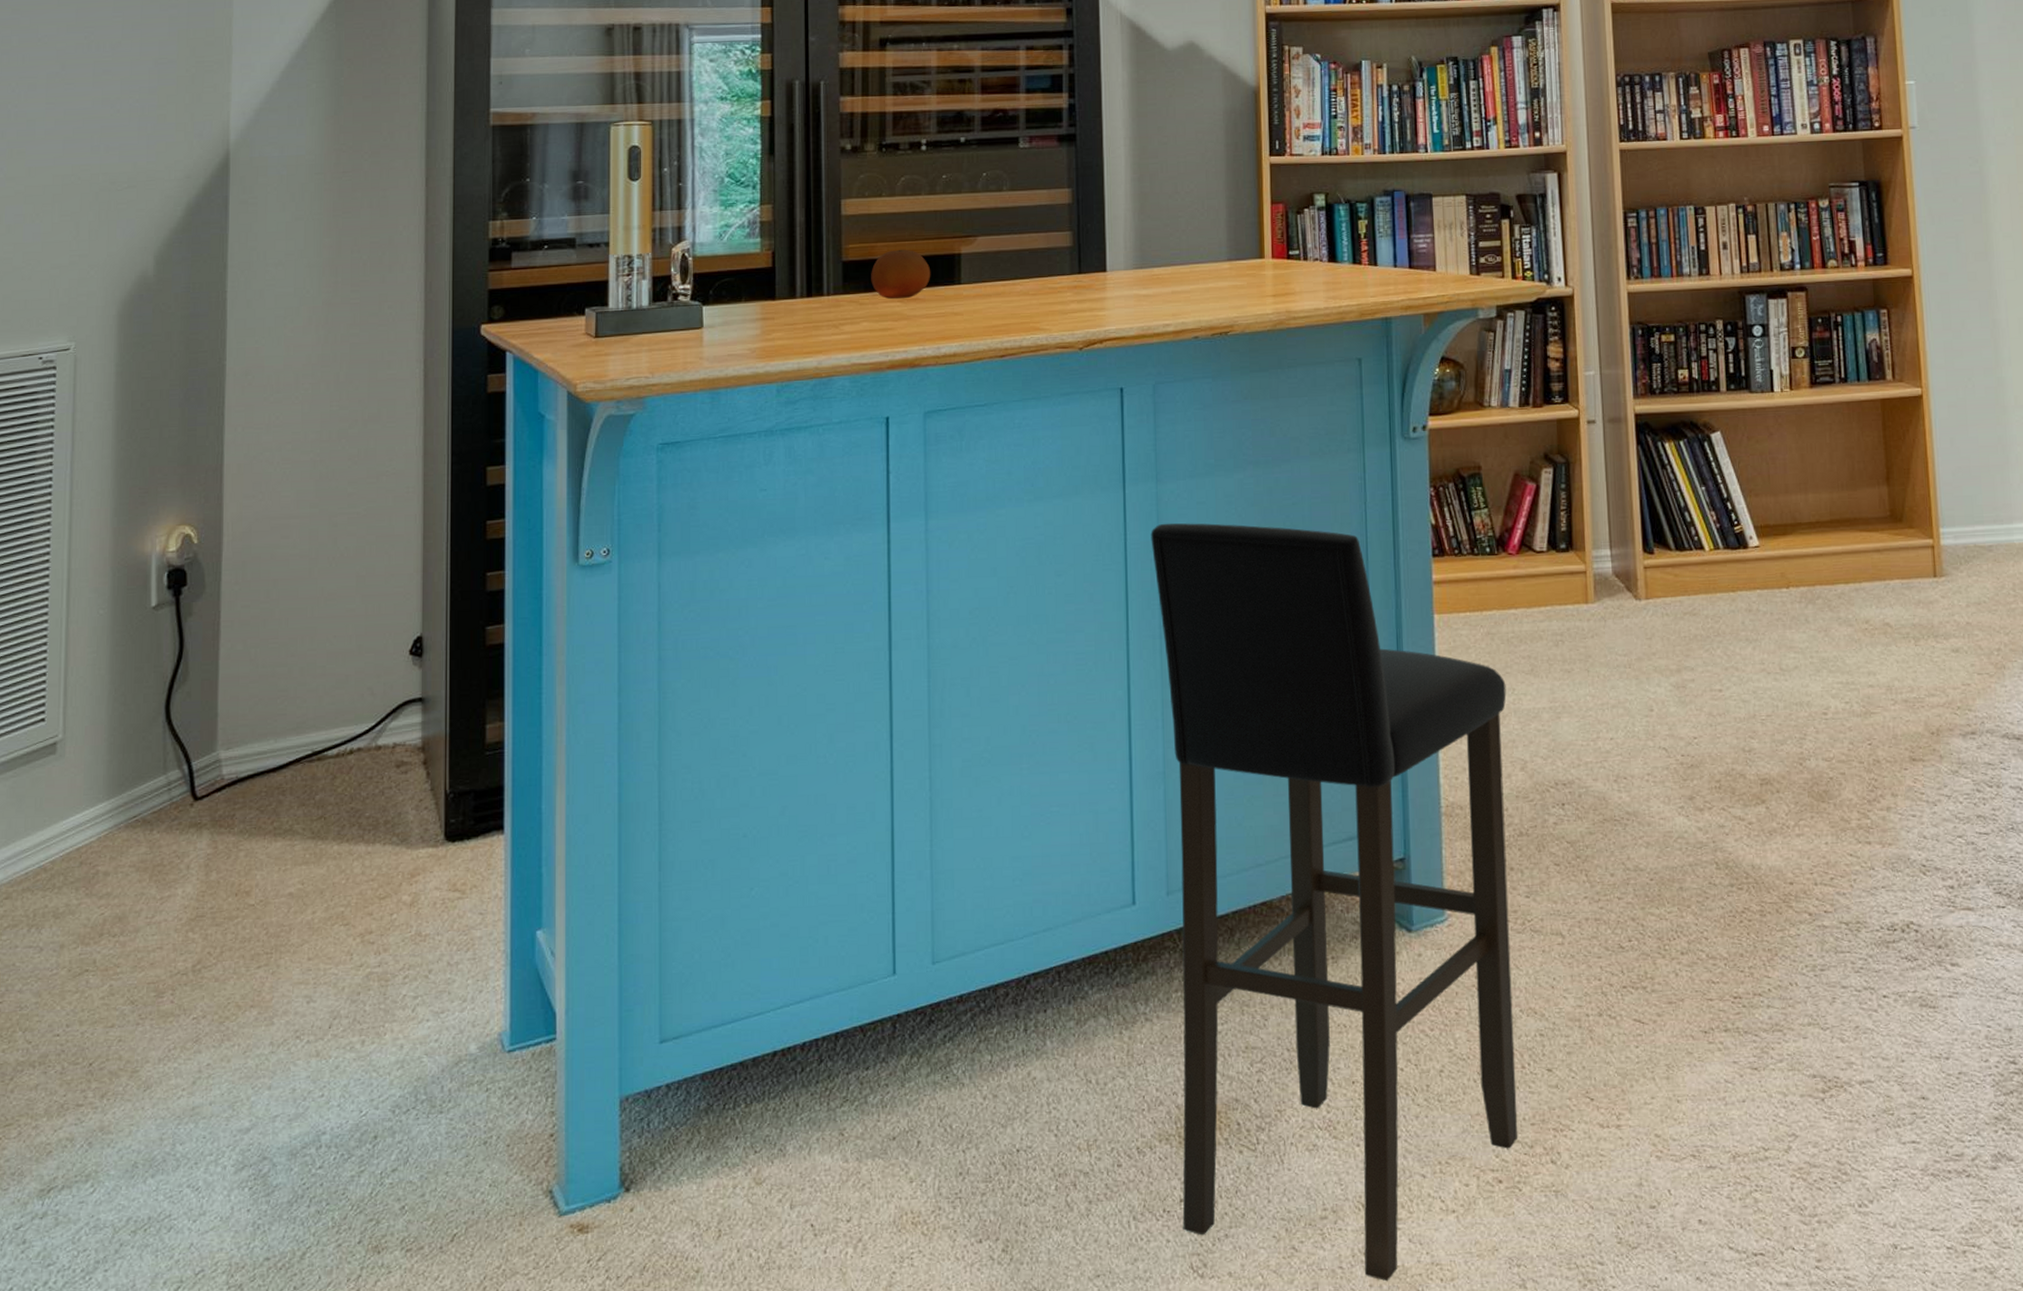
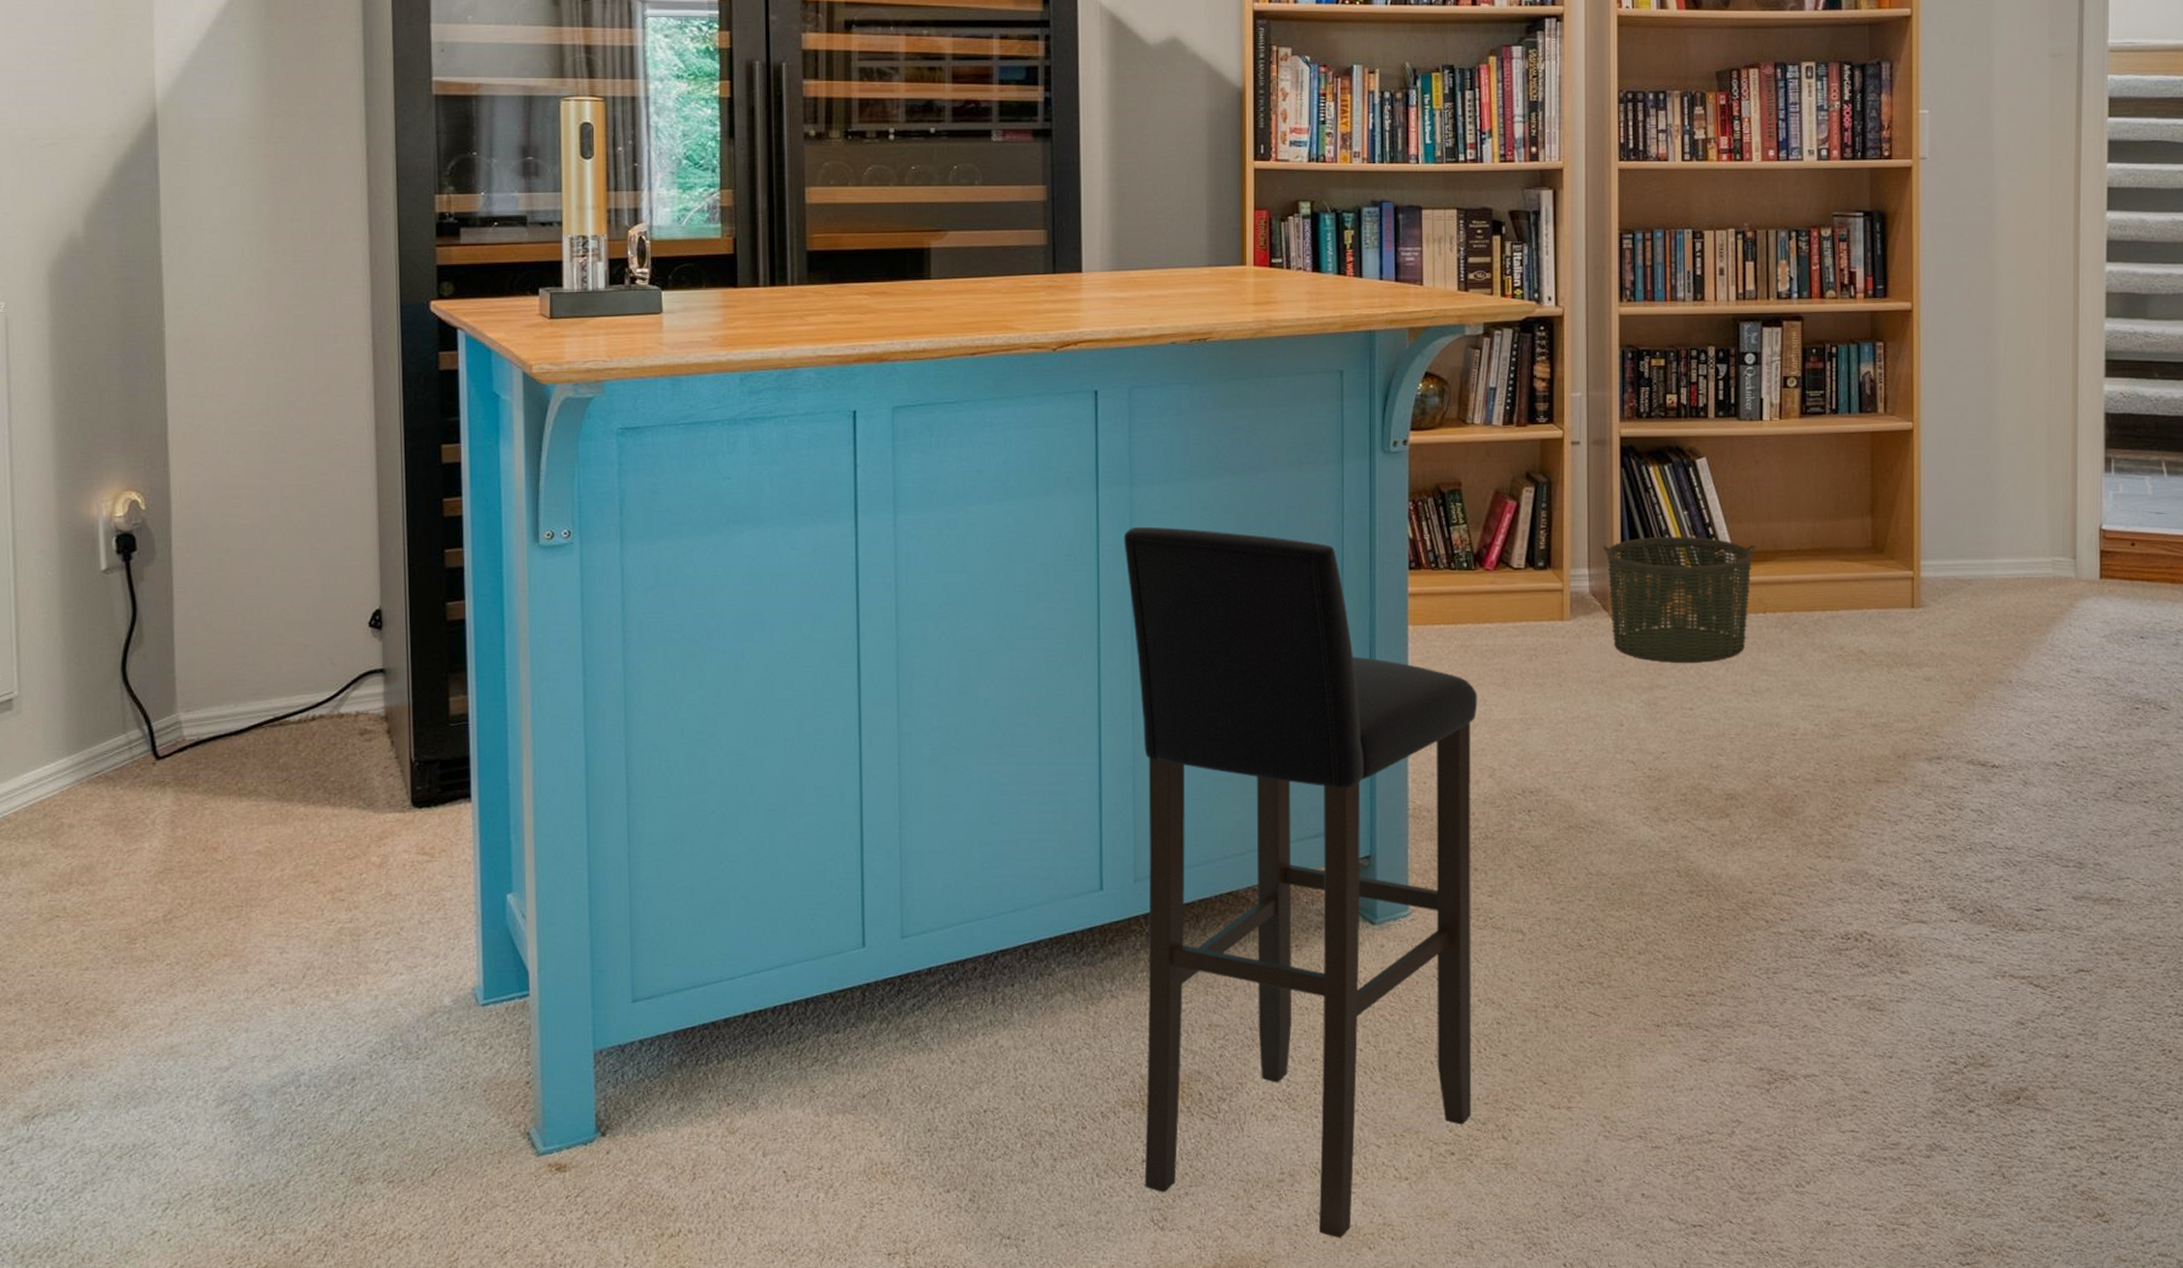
fruit: present [871,249,931,300] -> none [837,241,899,292]
basket: none [1623,512,1775,643] -> present [1602,537,1756,663]

